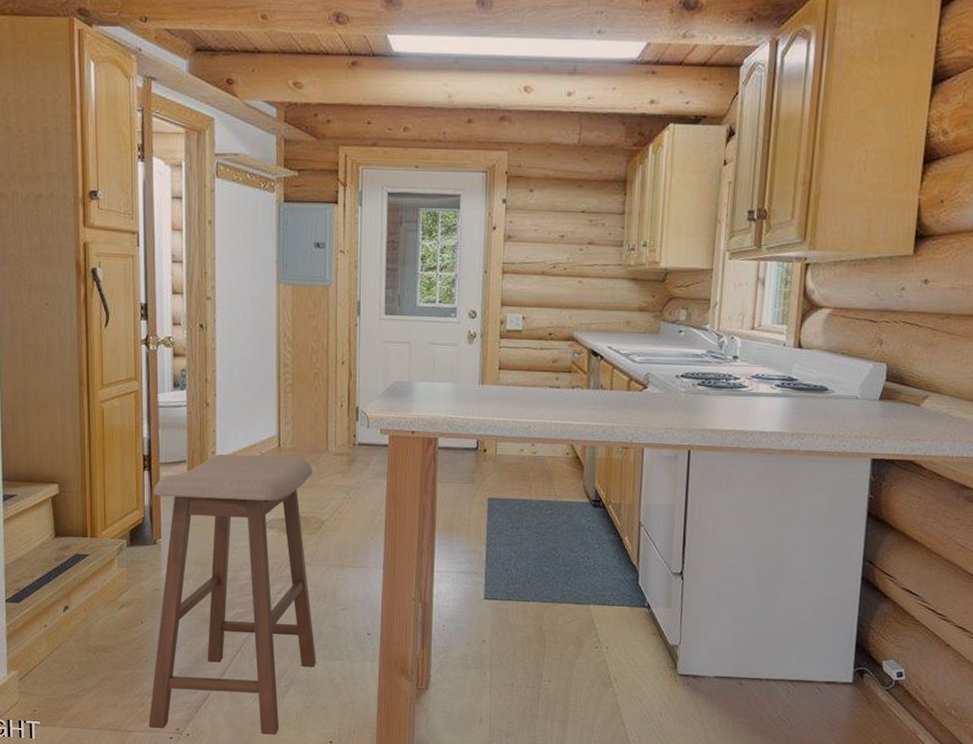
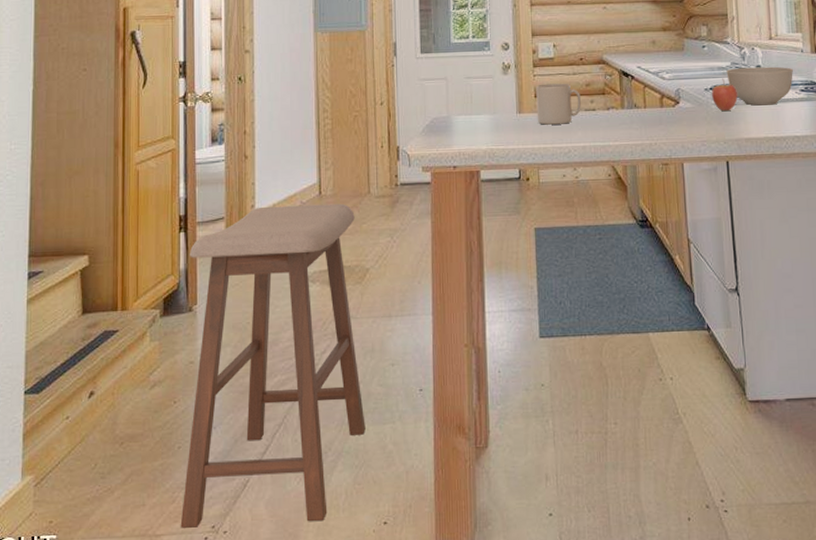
mug: none [499,356,546,399] -> present [536,83,581,125]
fruit: none [681,366,709,400] -> present [711,78,738,111]
bowl: none [700,356,772,398] -> present [726,66,793,106]

